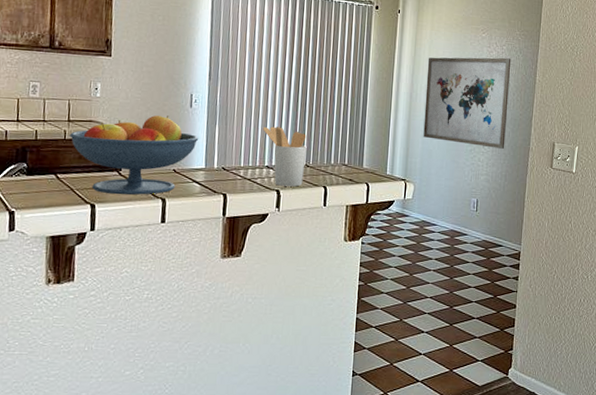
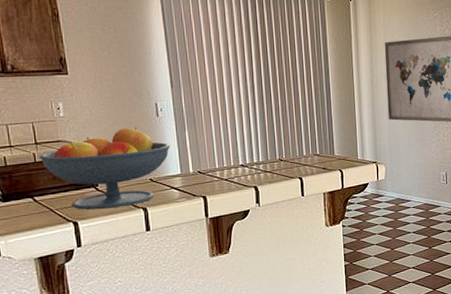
utensil holder: present [263,126,307,187] -> none [233,126,279,182]

